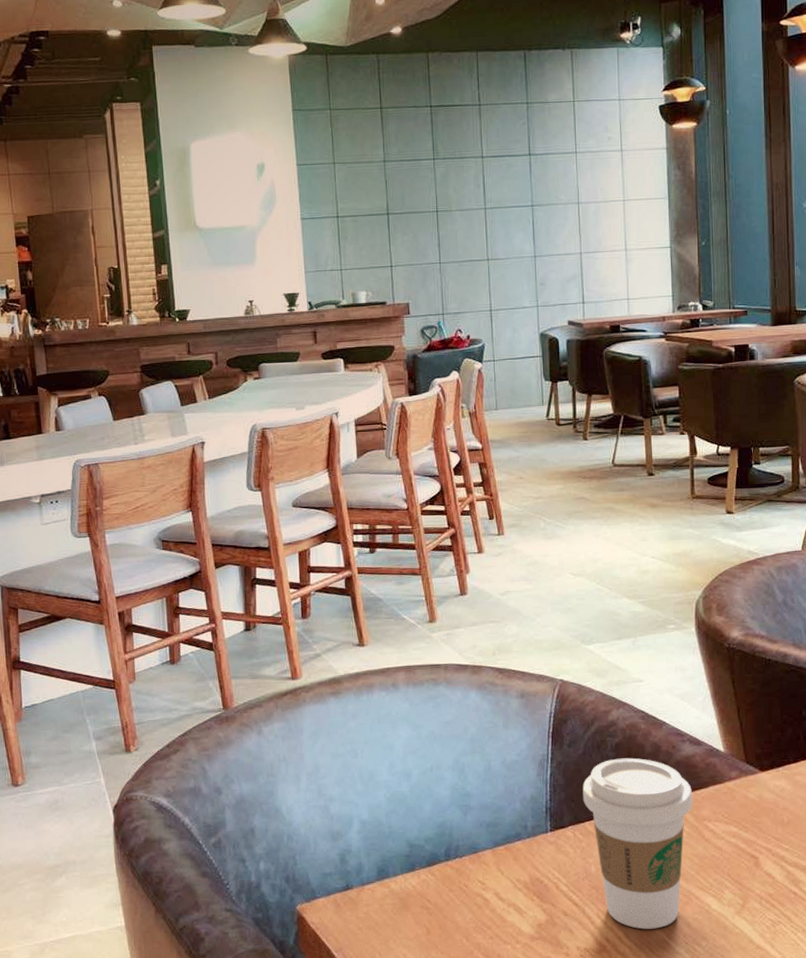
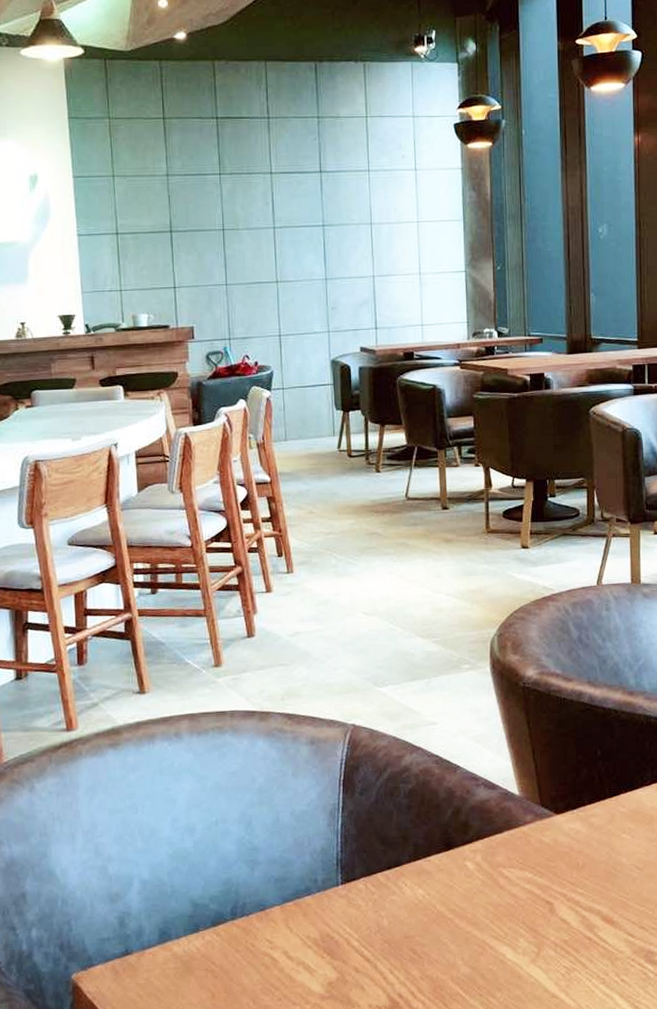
coffee cup: present [582,758,692,929] -> none [375,804,487,983]

